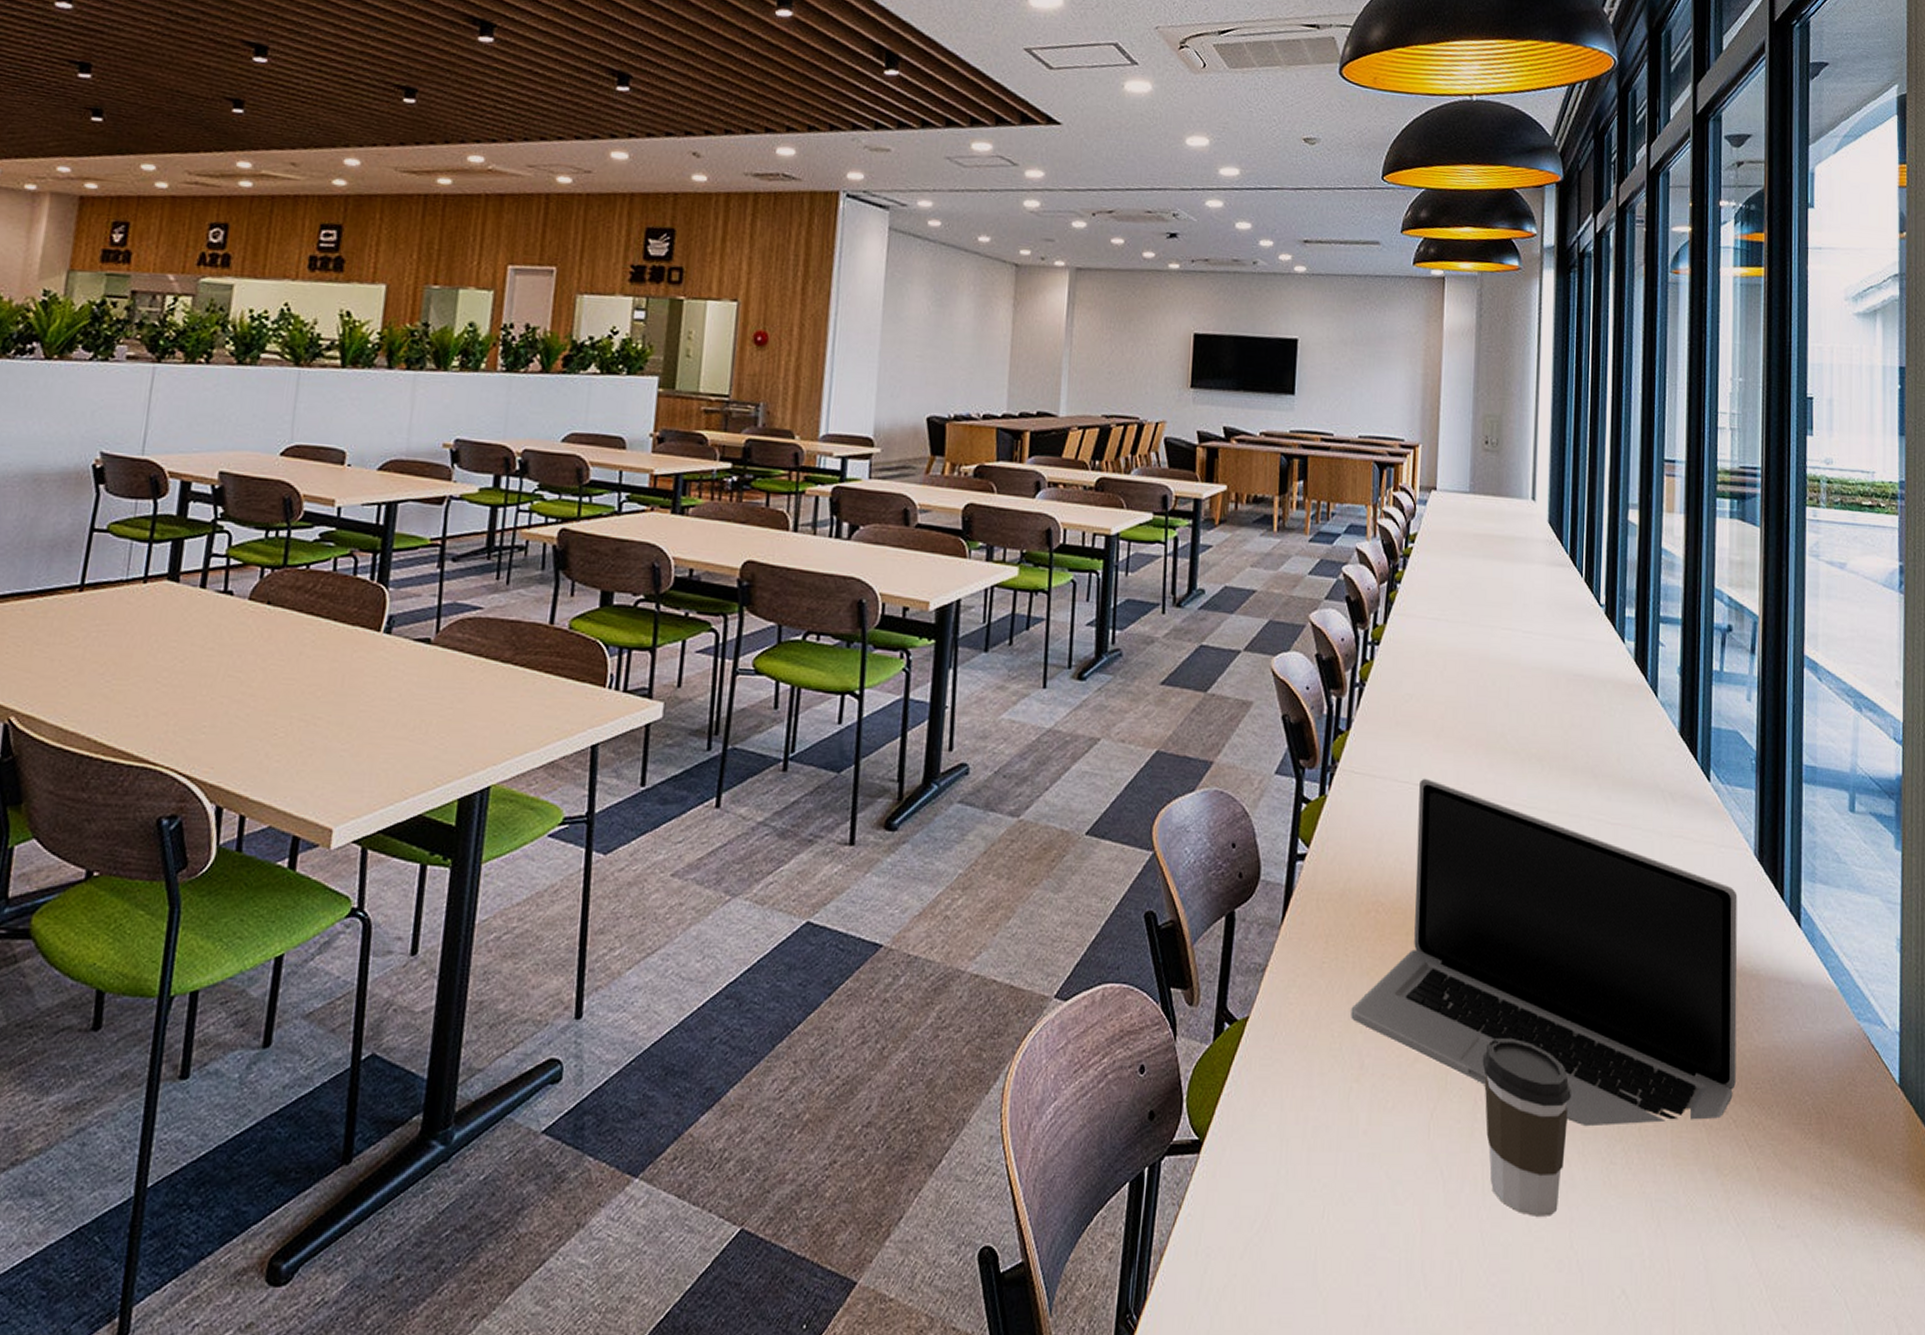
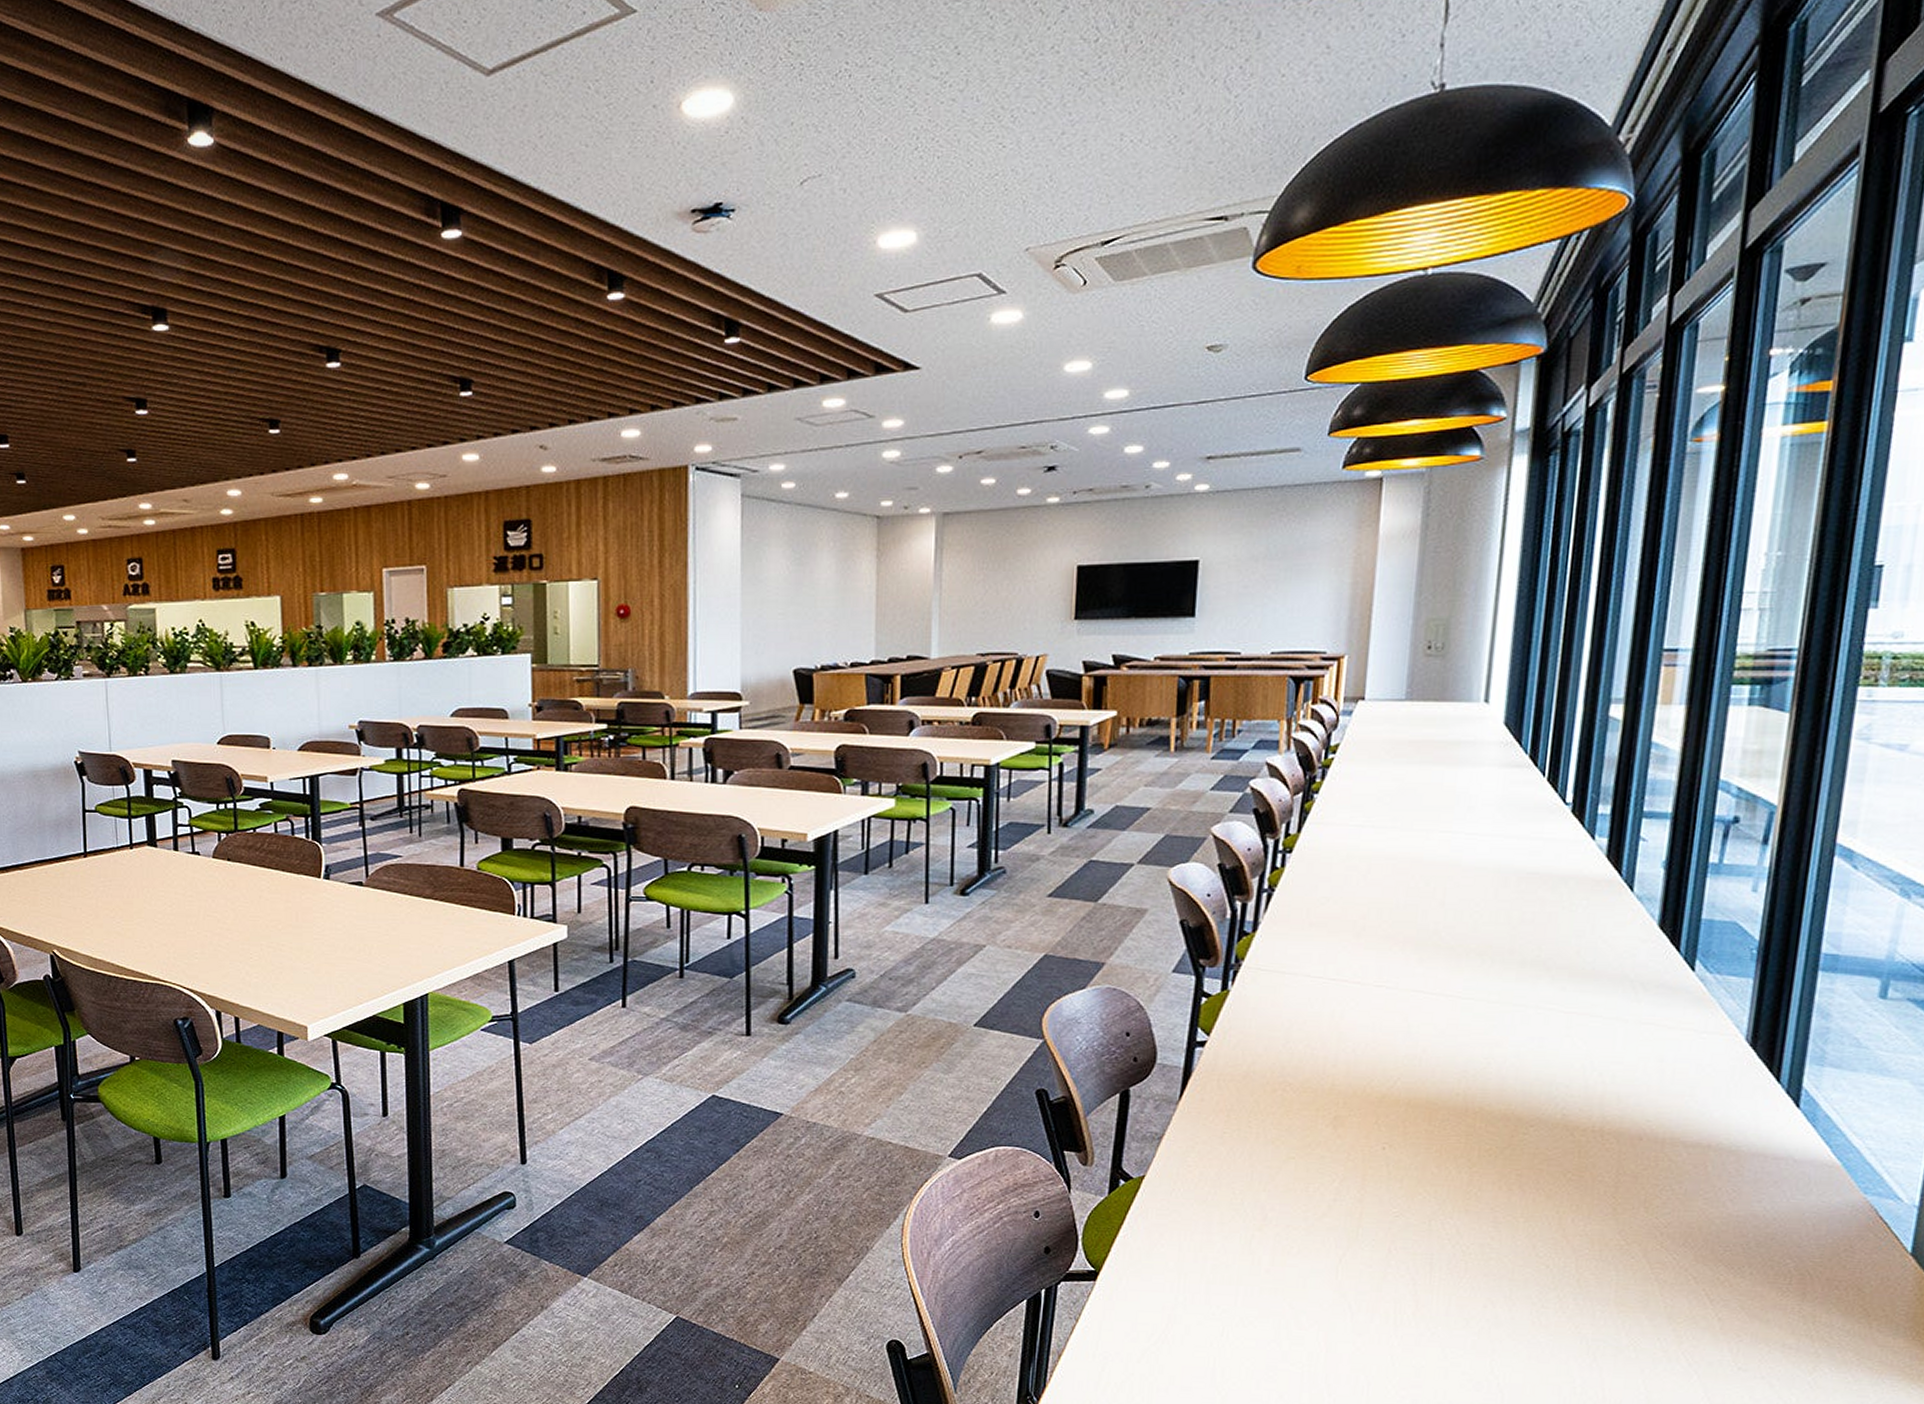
laptop: present [1351,778,1737,1127] -> none [1253,973,1720,1276]
coffee cup: present [1482,1038,1571,1216] -> none [1398,1199,1500,1347]

